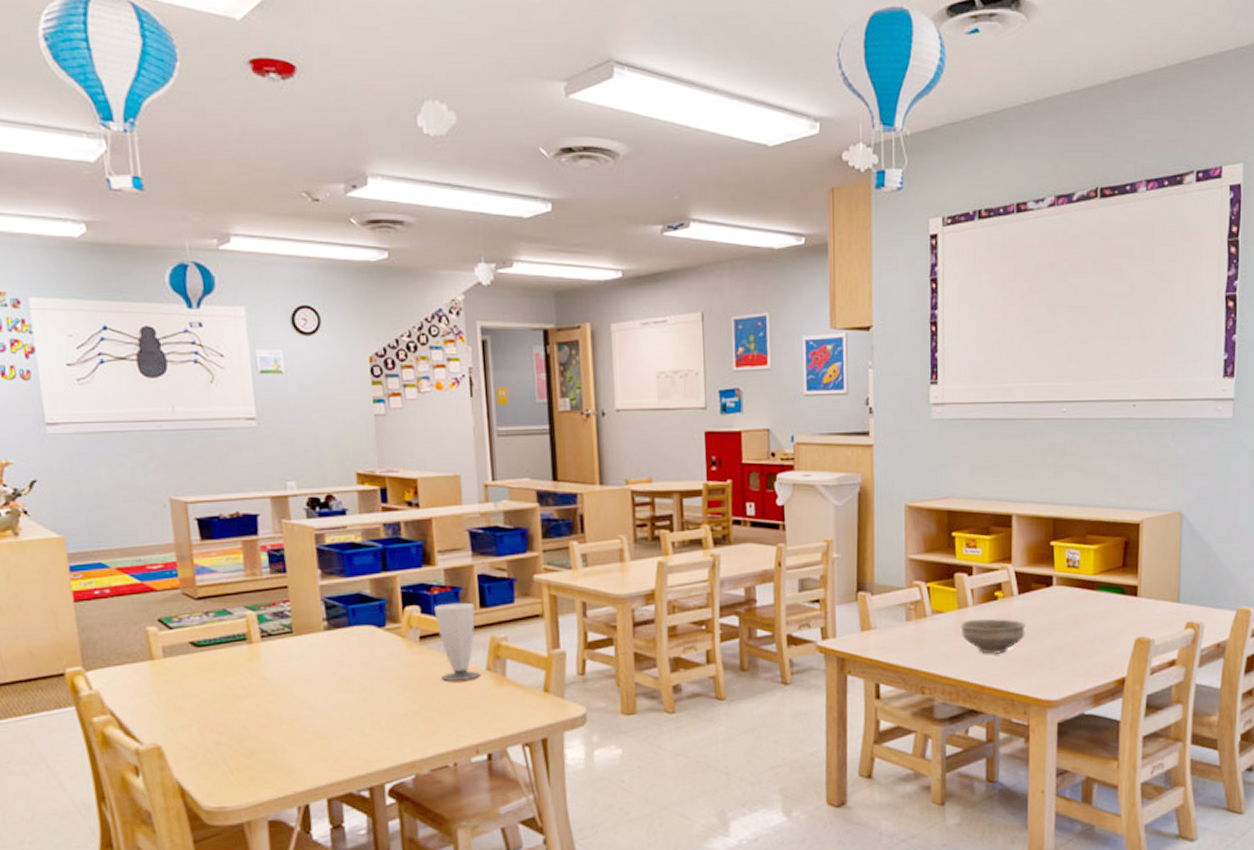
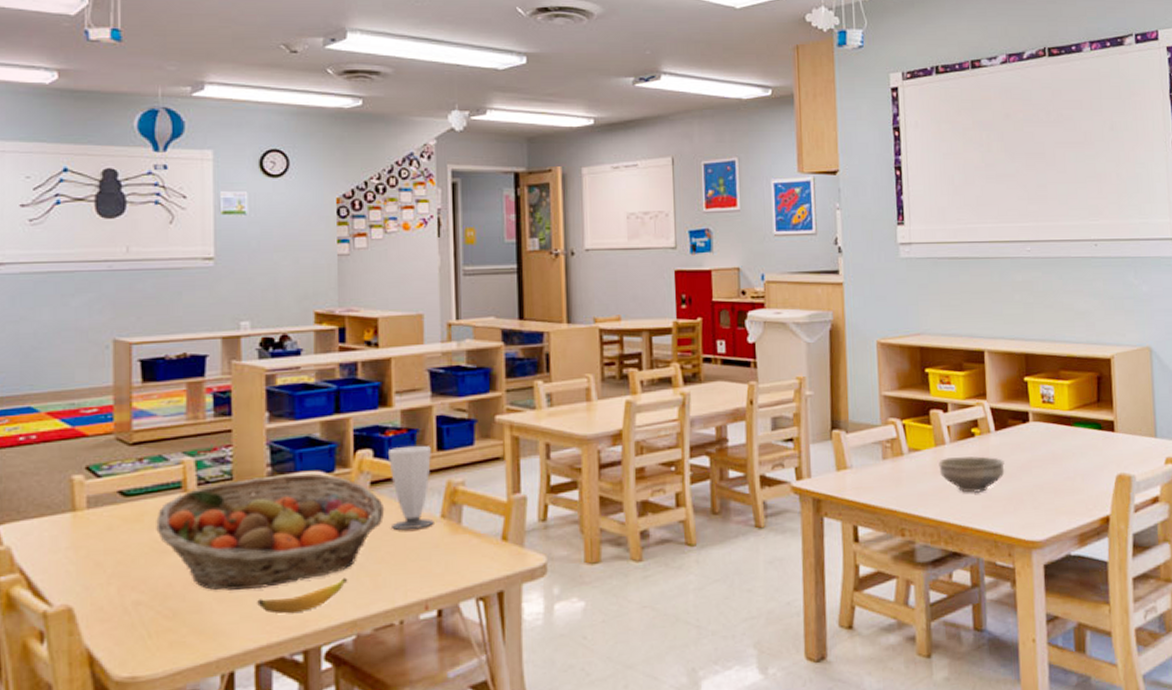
fruit basket: none [226,627,435,734] -> present [156,473,385,591]
banana: none [324,723,404,755] -> present [257,577,347,614]

